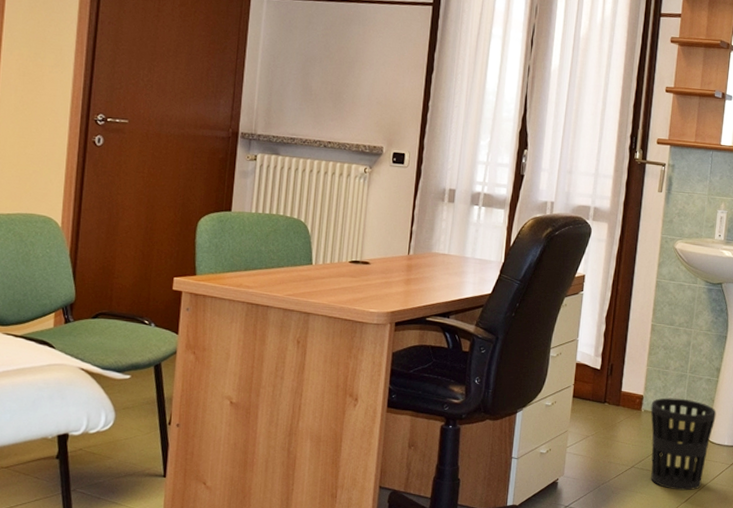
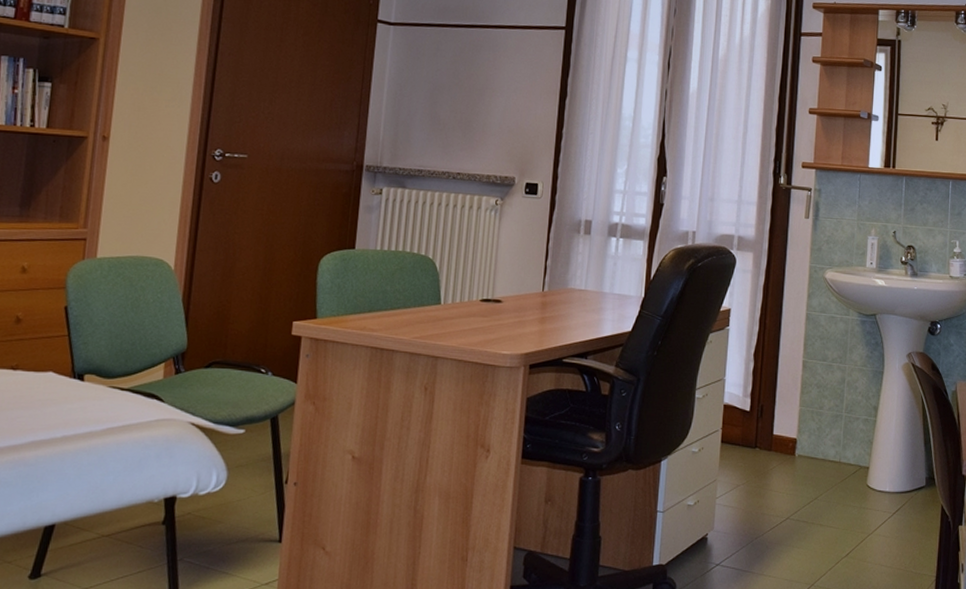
wastebasket: present [650,398,717,491] -> none [805,440,876,544]

